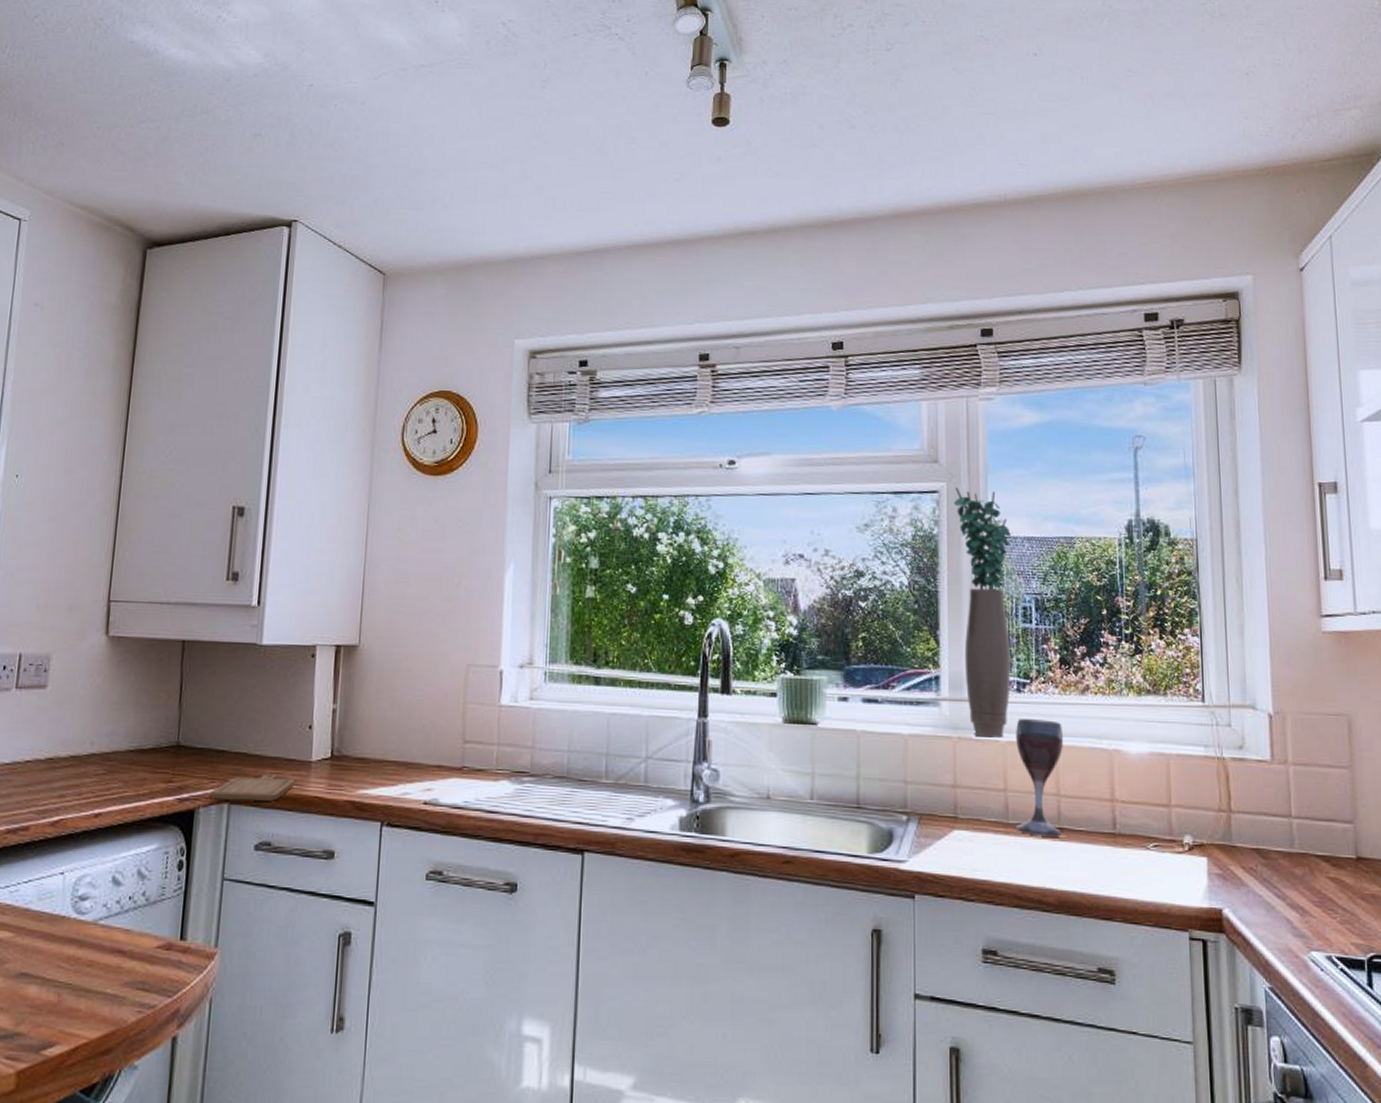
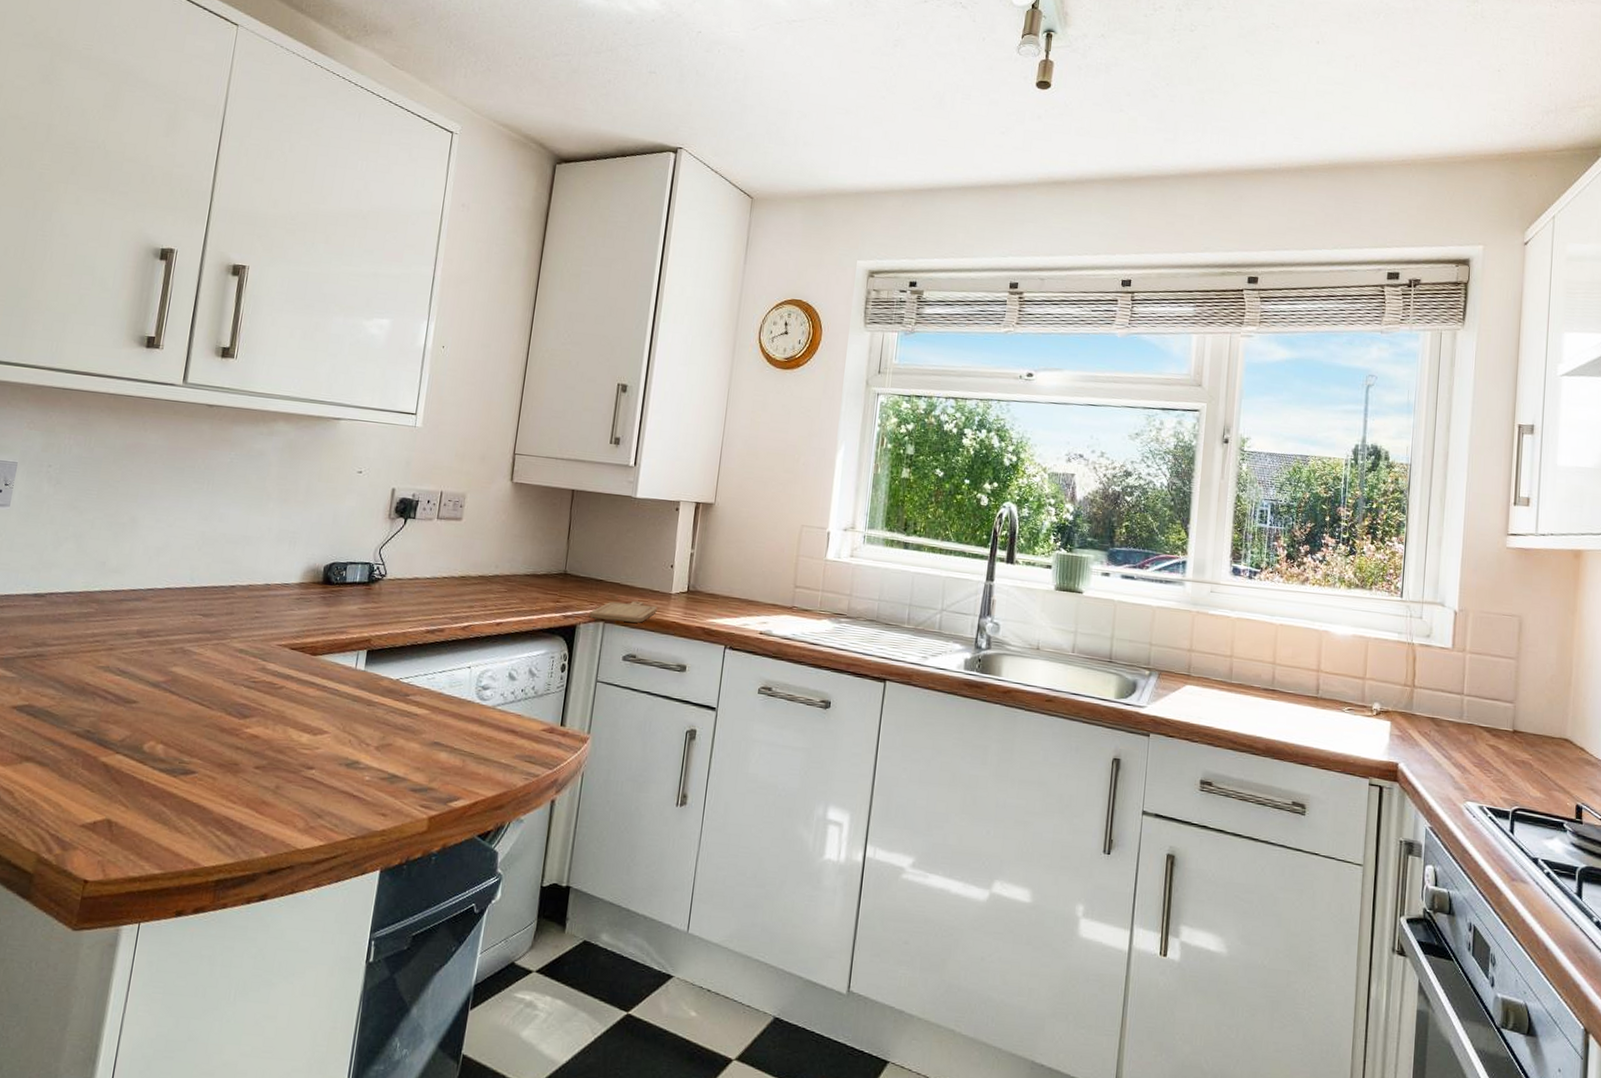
vase: present [954,487,1011,738] -> none [1207,408,1256,615]
cup: present [1015,719,1064,837] -> none [1236,600,1284,697]

